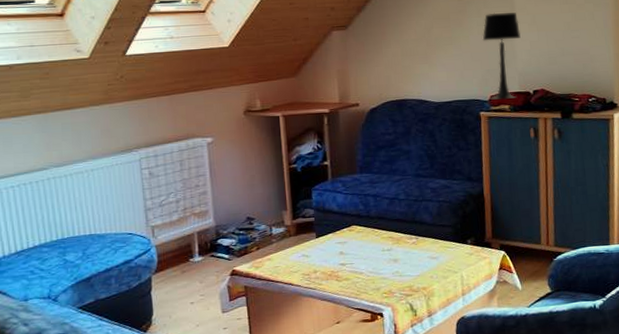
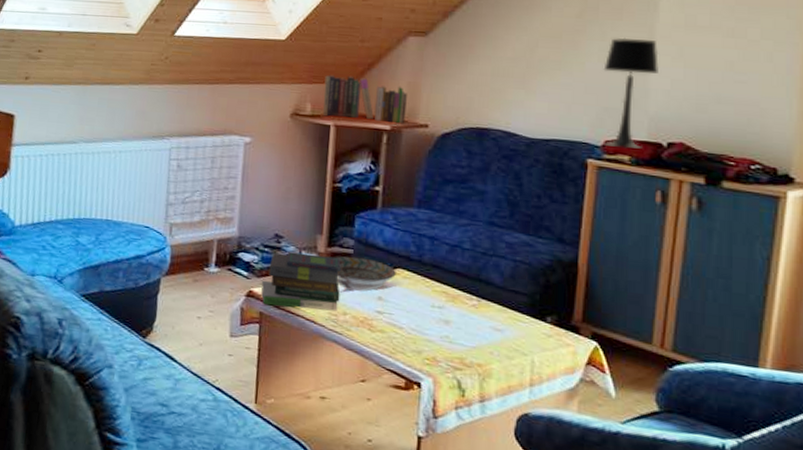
books: none [241,226,310,279] -> present [261,251,341,312]
books: none [268,70,314,109] -> present [322,74,374,120]
decorative bowl: none [298,222,351,252] -> present [332,255,396,292]
books: none [312,74,340,107] -> present [373,85,407,123]

